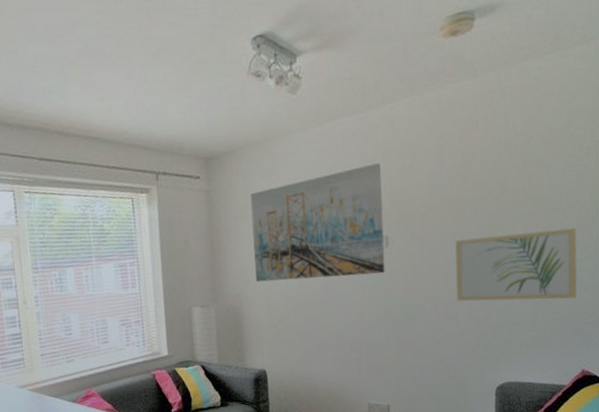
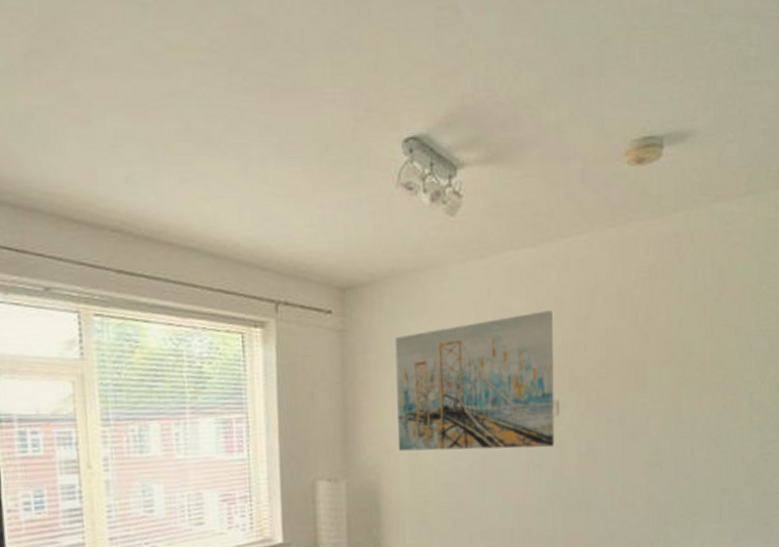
wall art: present [455,228,576,301] -> none [635,403,766,487]

